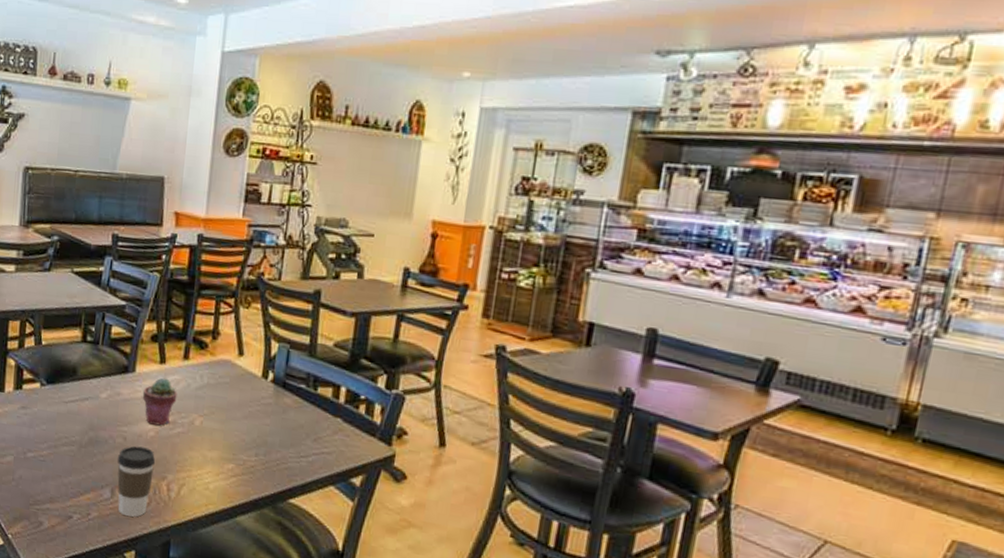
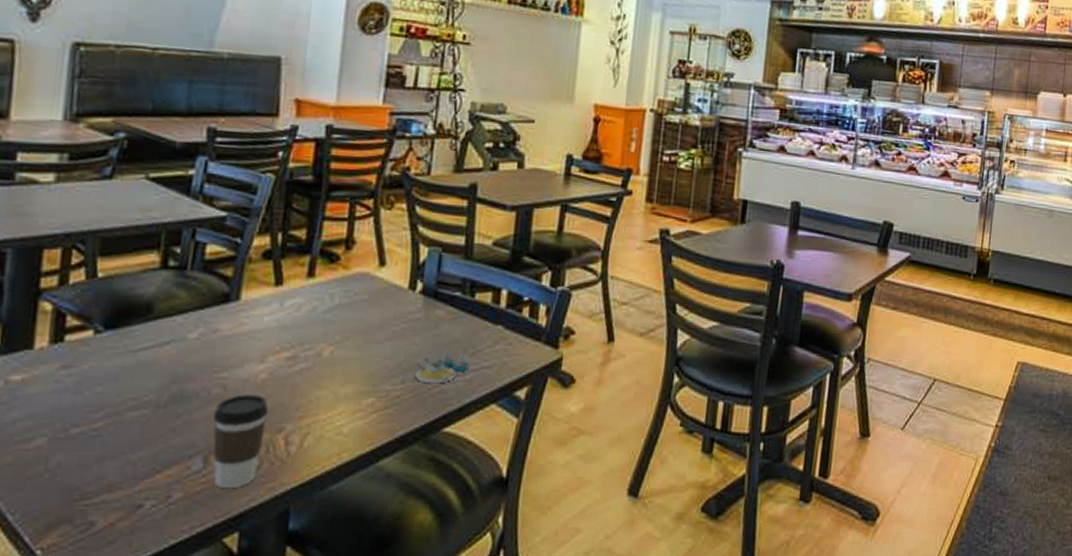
potted succulent: present [142,378,177,426] -> none [249,303,299,364]
salt and pepper shaker set: none [266,433,312,461] -> present [415,350,469,384]

